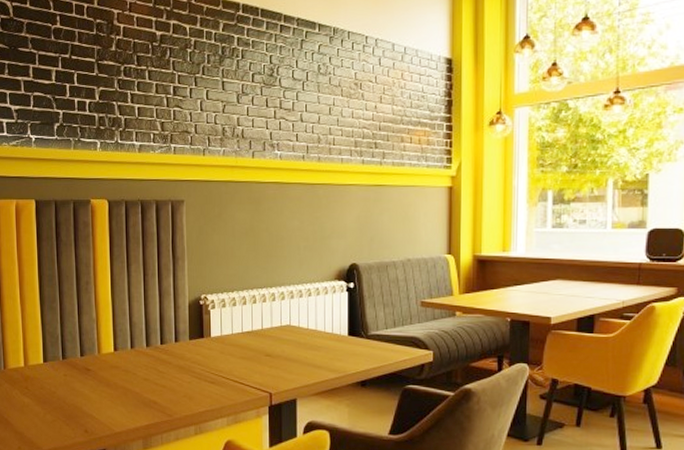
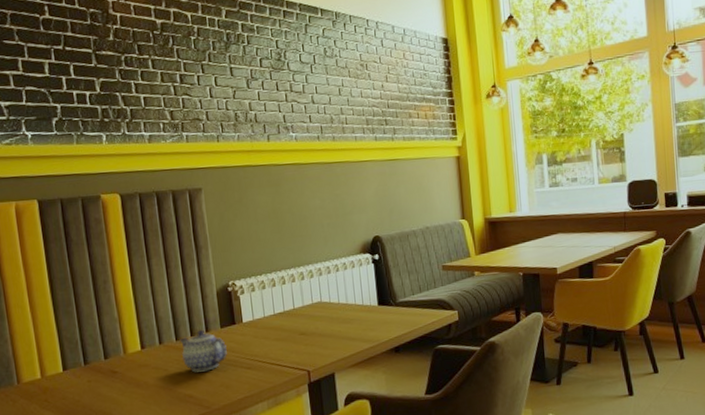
teapot: none [150,339,193,380] -> present [179,329,227,372]

